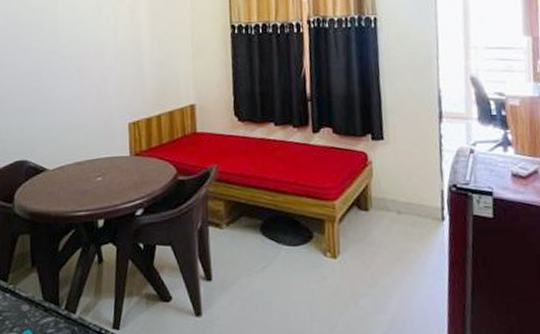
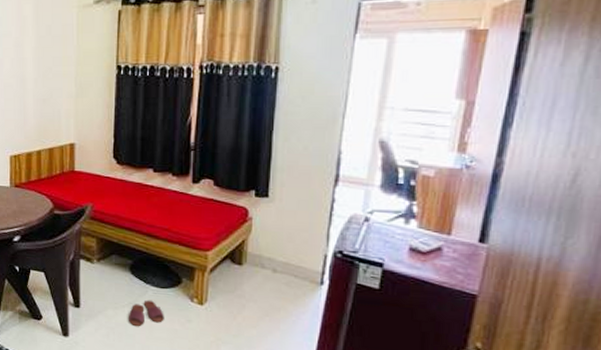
slippers: none [263,260,300,293] -> present [128,300,164,327]

